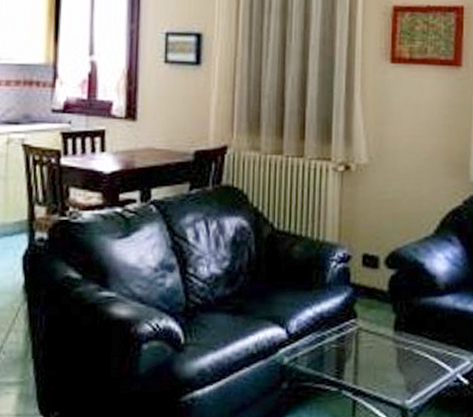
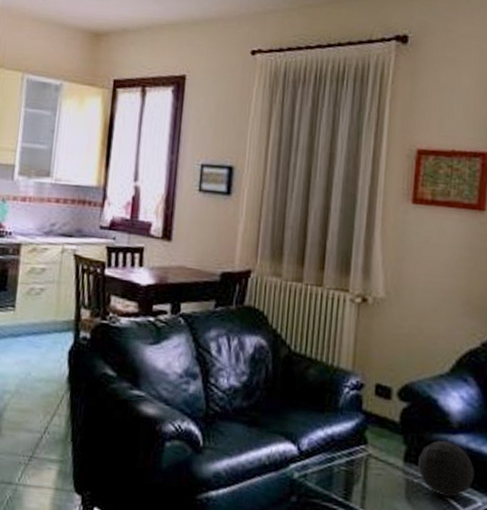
decorative orb: none [408,304,462,360] -> present [418,440,475,497]

